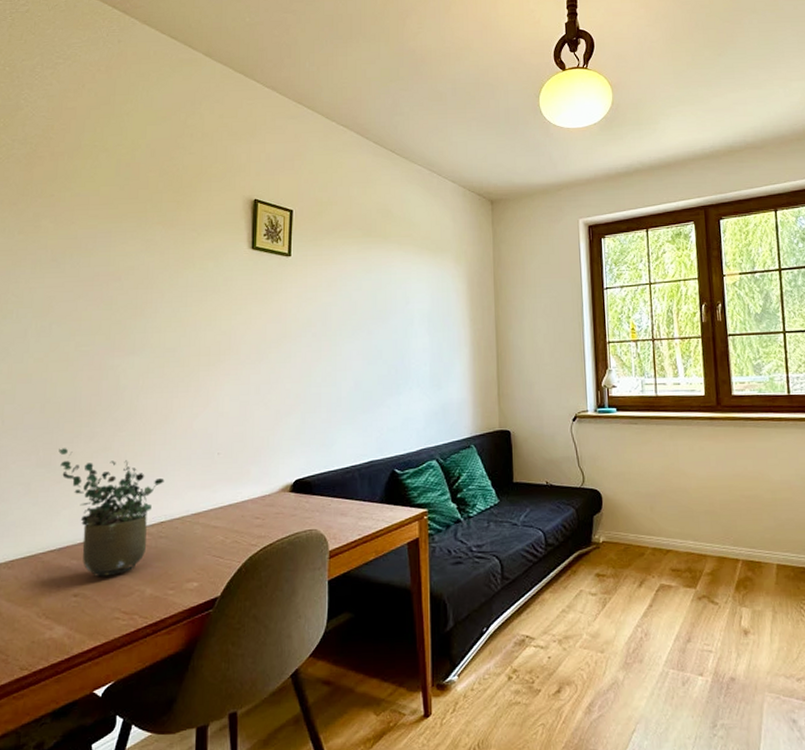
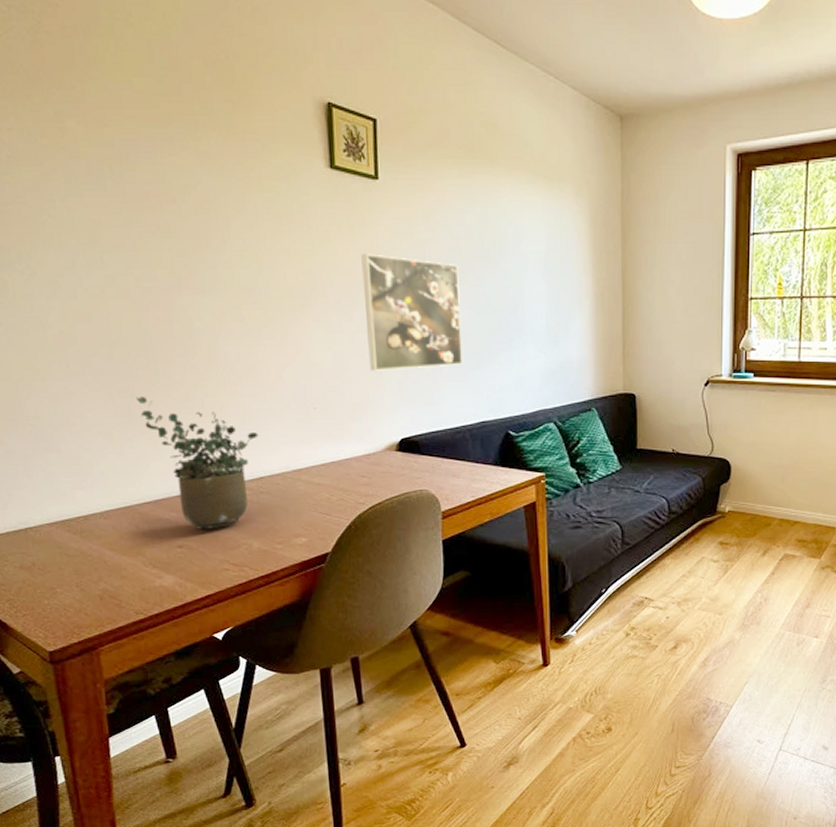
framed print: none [271,316,354,418] -> present [361,254,462,371]

